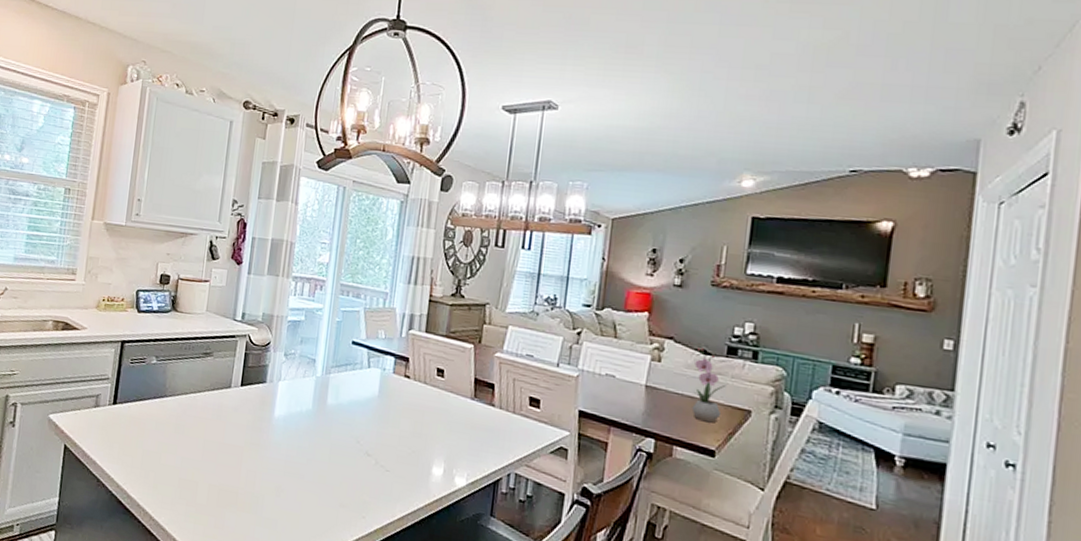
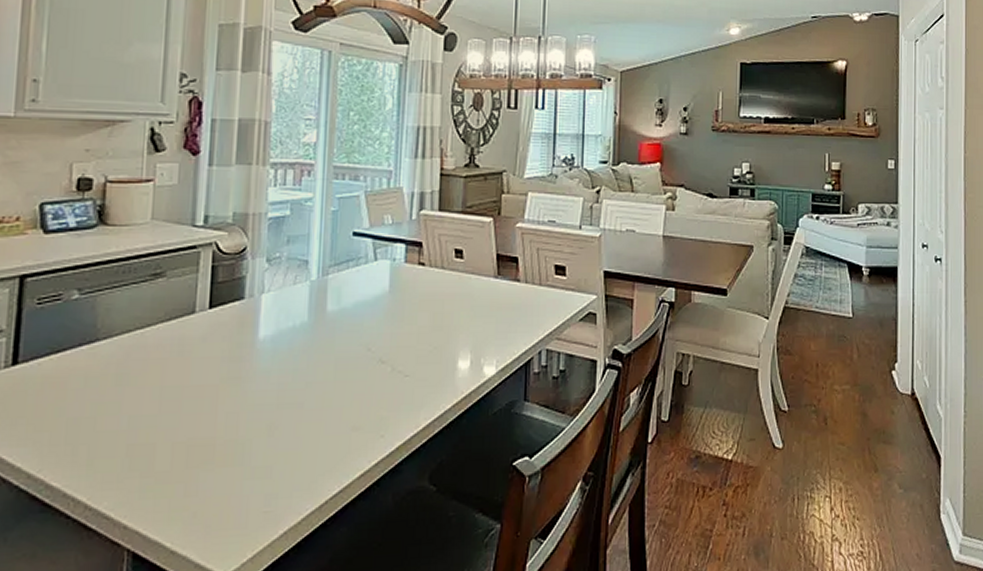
flower arrangement: present [691,347,727,423] -> none [704,192,732,263]

